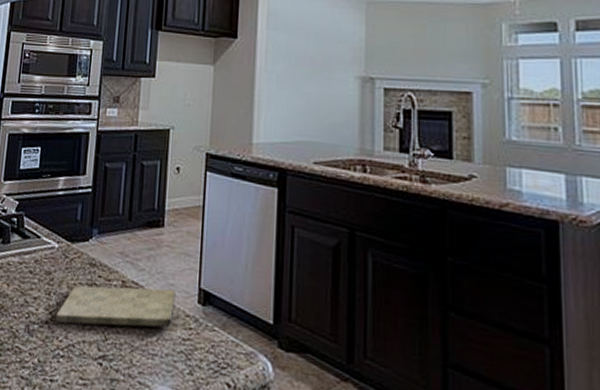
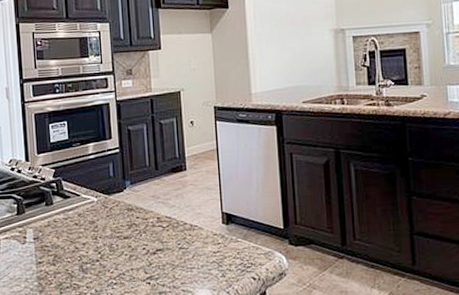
cutting board: present [55,285,176,328] -> none [104,218,204,260]

